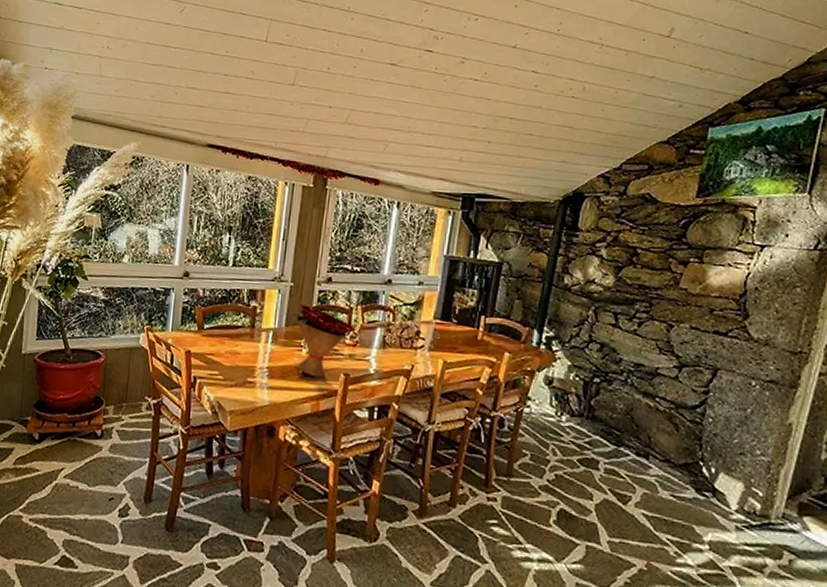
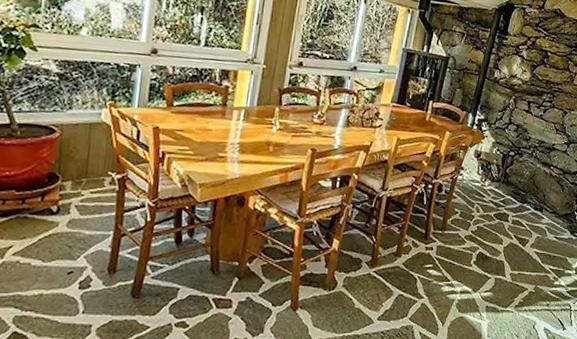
flower bouquet: present [294,303,356,378] -> none [265,85,324,153]

